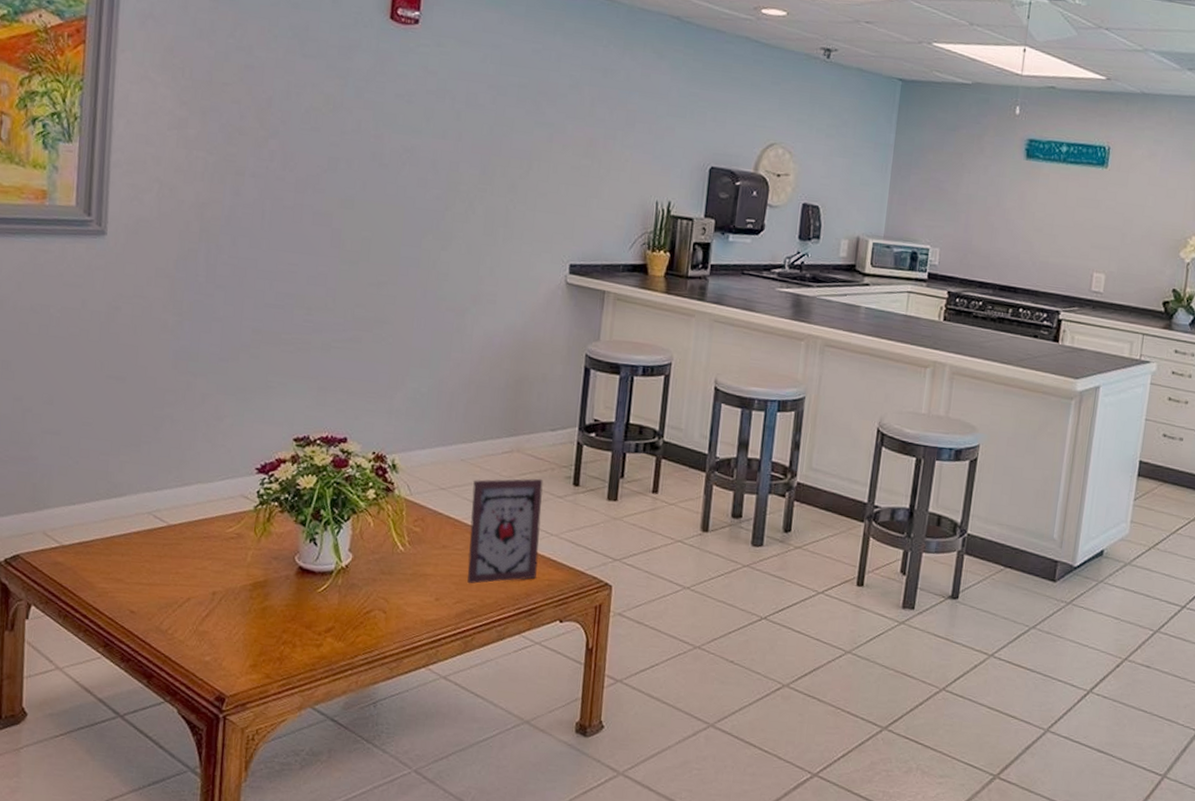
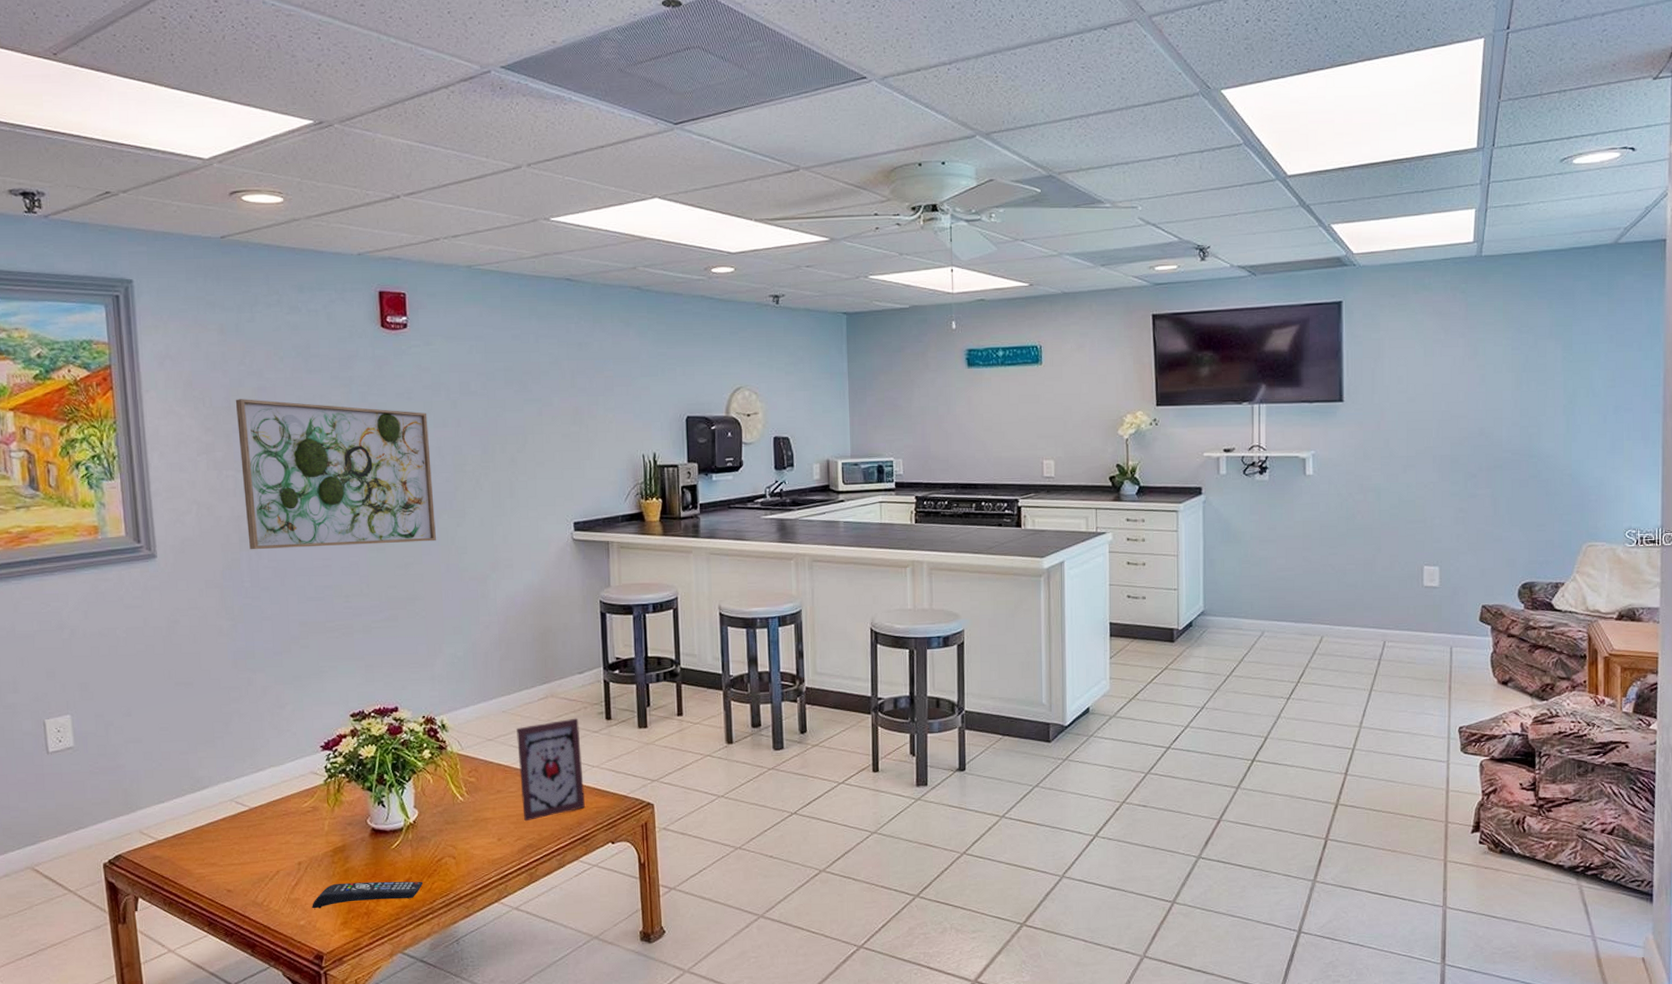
wall art: none [210,74,427,263] -> present [235,399,436,550]
remote control: none [220,621,347,650] -> present [312,881,424,909]

